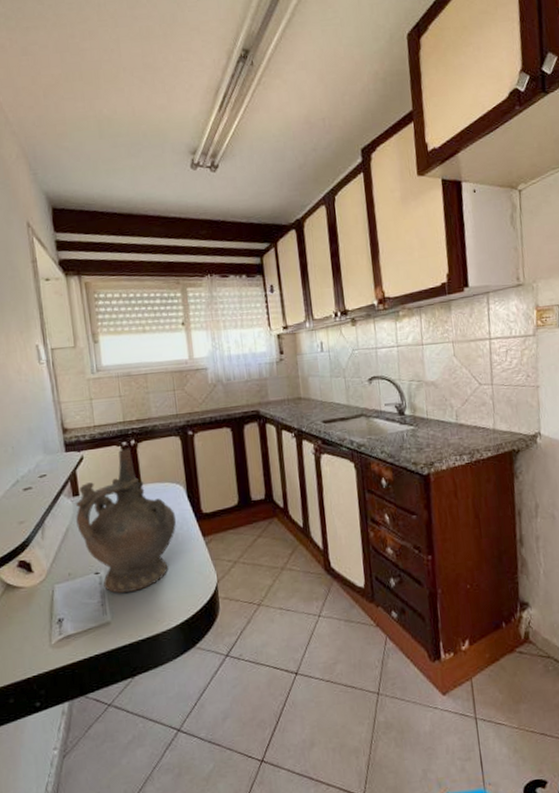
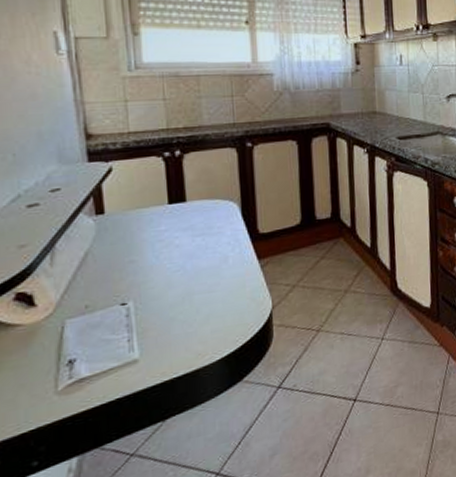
ceremonial vessel: present [76,448,177,593] -> none [99,159,228,326]

